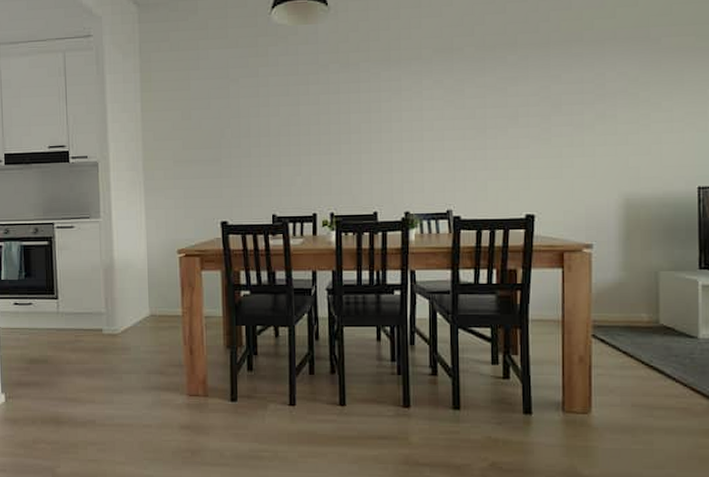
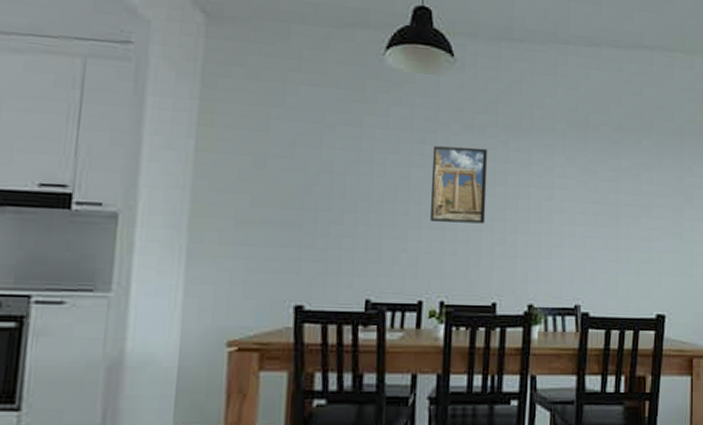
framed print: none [316,82,364,148] -> present [431,146,488,224]

